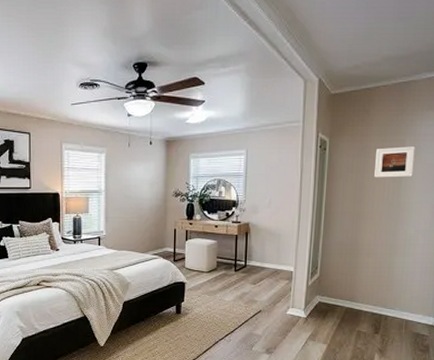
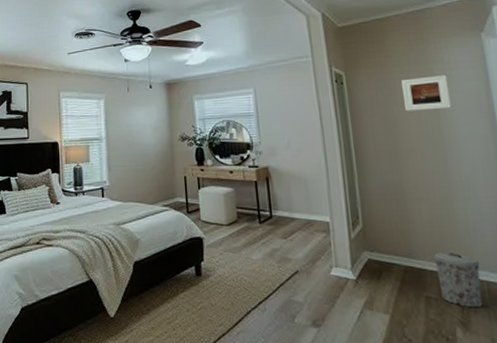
trash can: none [370,298,404,340] -> present [433,253,483,308]

